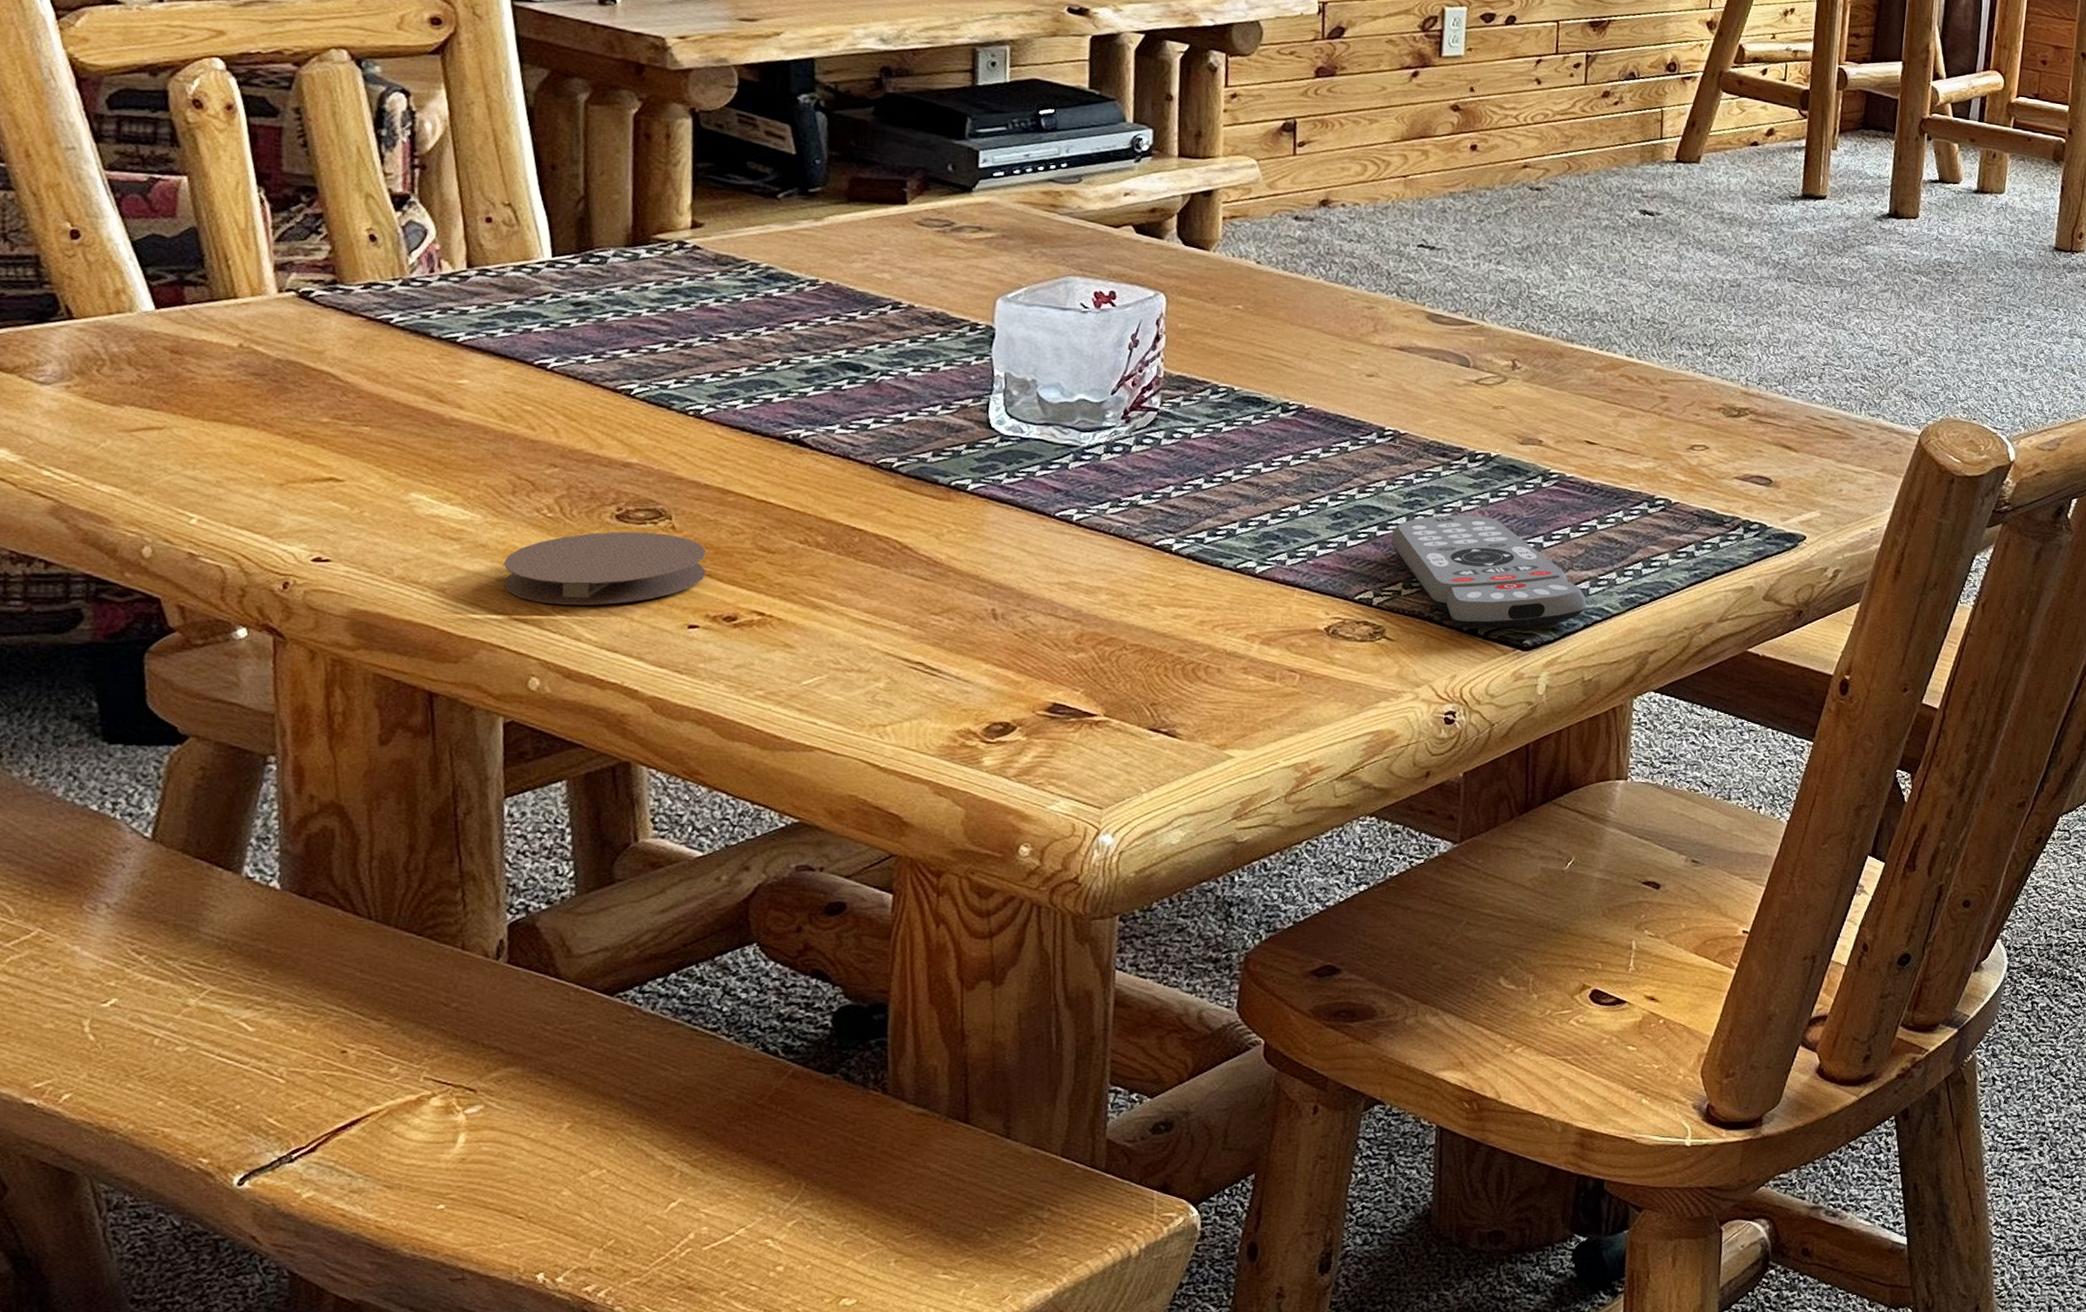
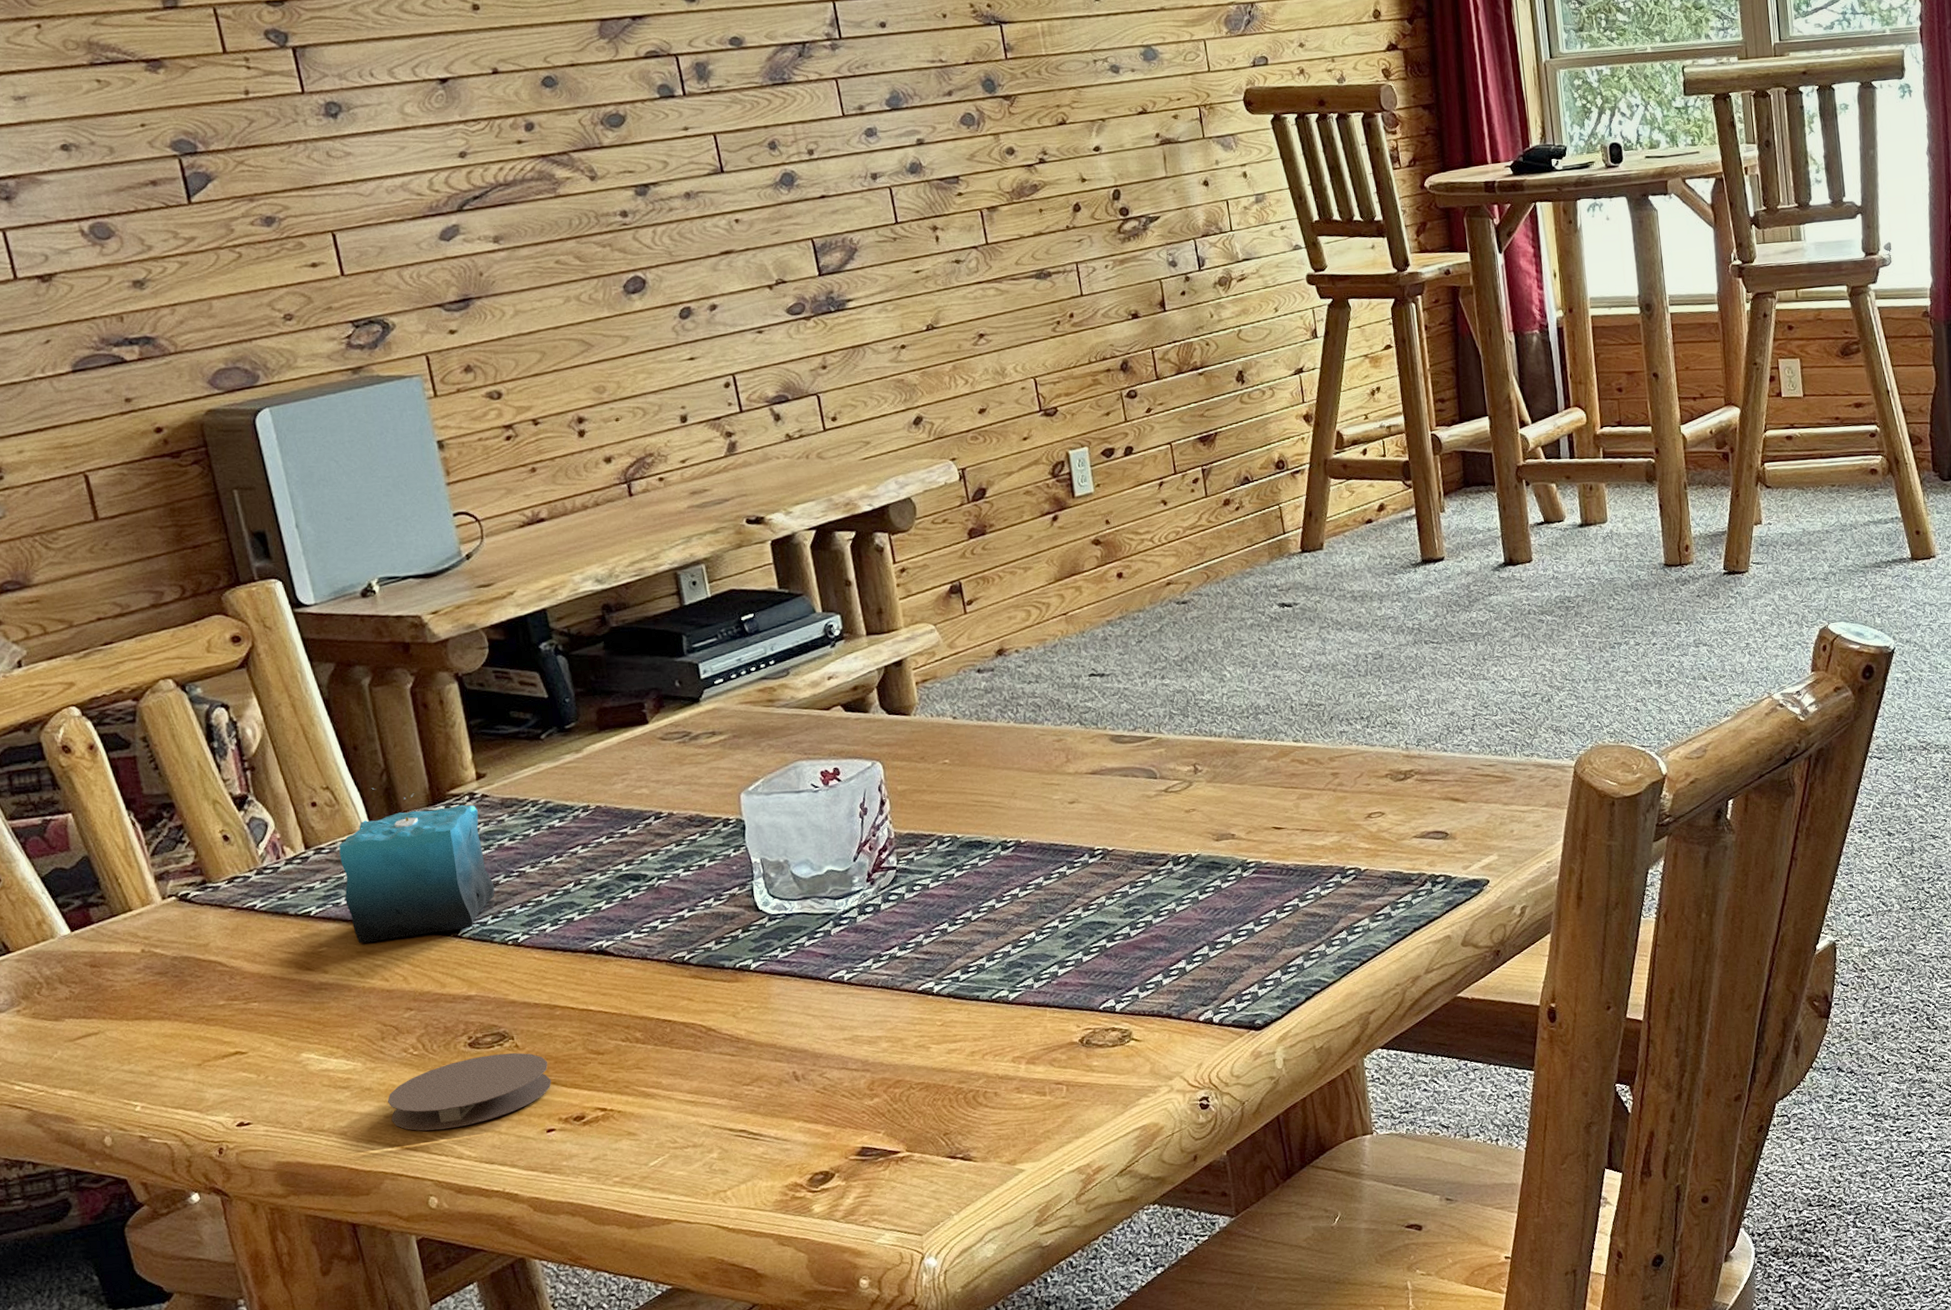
candle: none [503,214,686,388] -> present [339,788,495,944]
remote control: present [1391,514,1587,629] -> none [1119,913,1304,1019]

